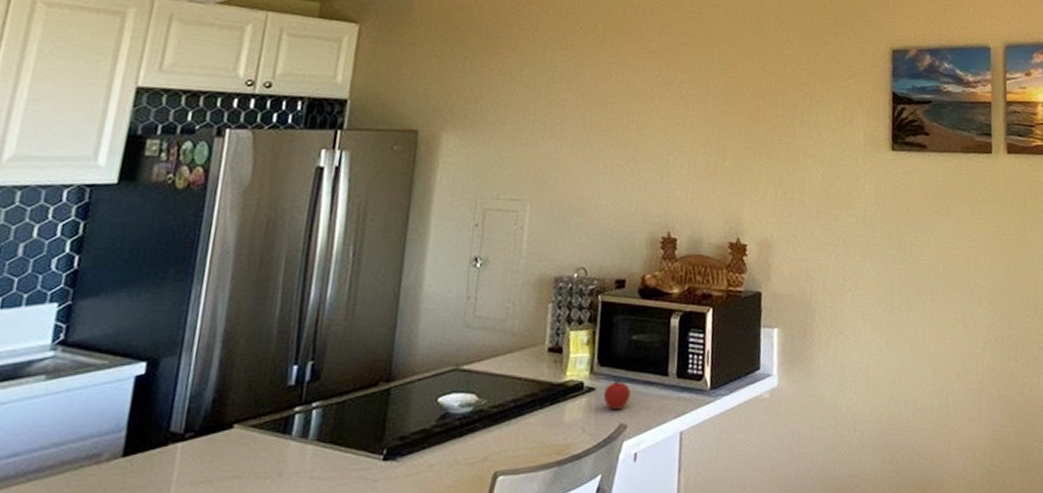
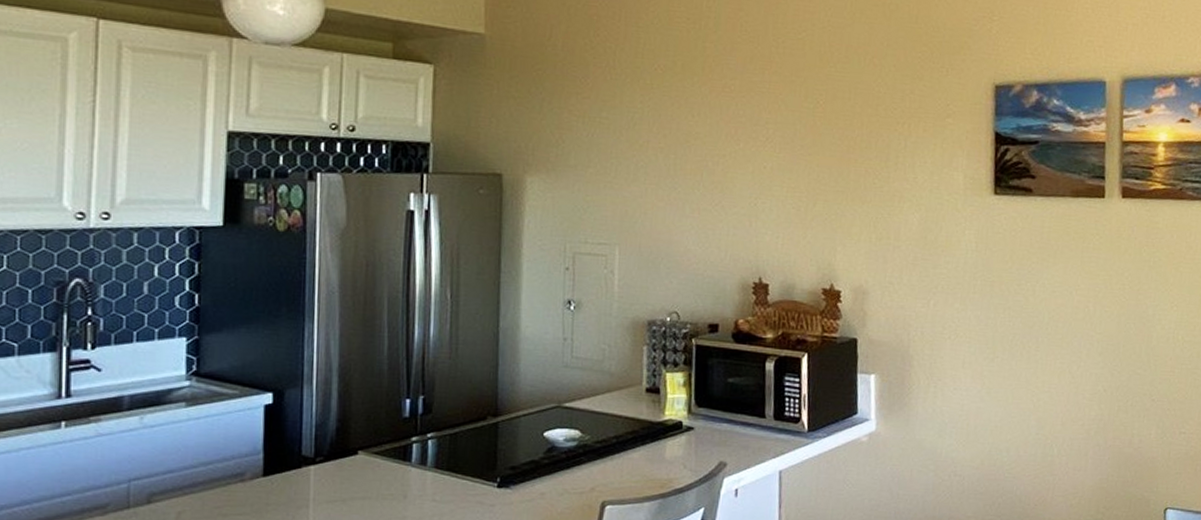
apple: present [603,377,631,409] -> none [702,418,729,448]

